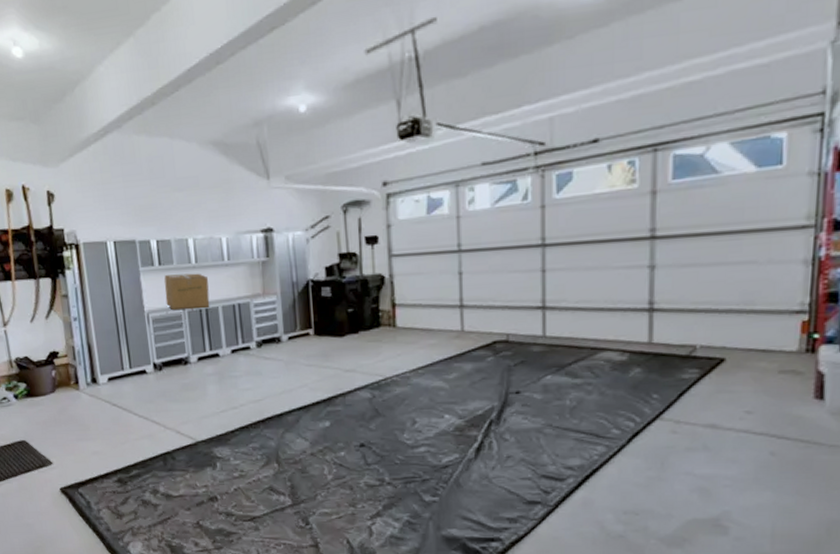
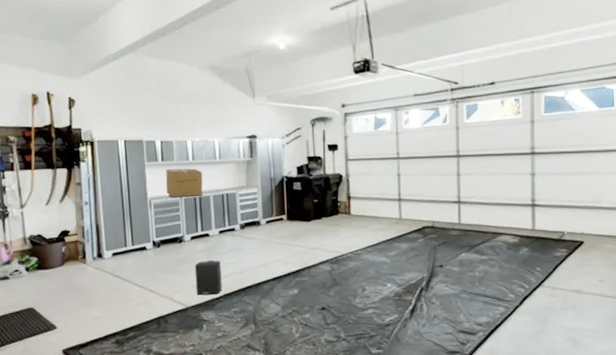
pedal bin: none [203,386,237,427] -> present [194,260,222,295]

